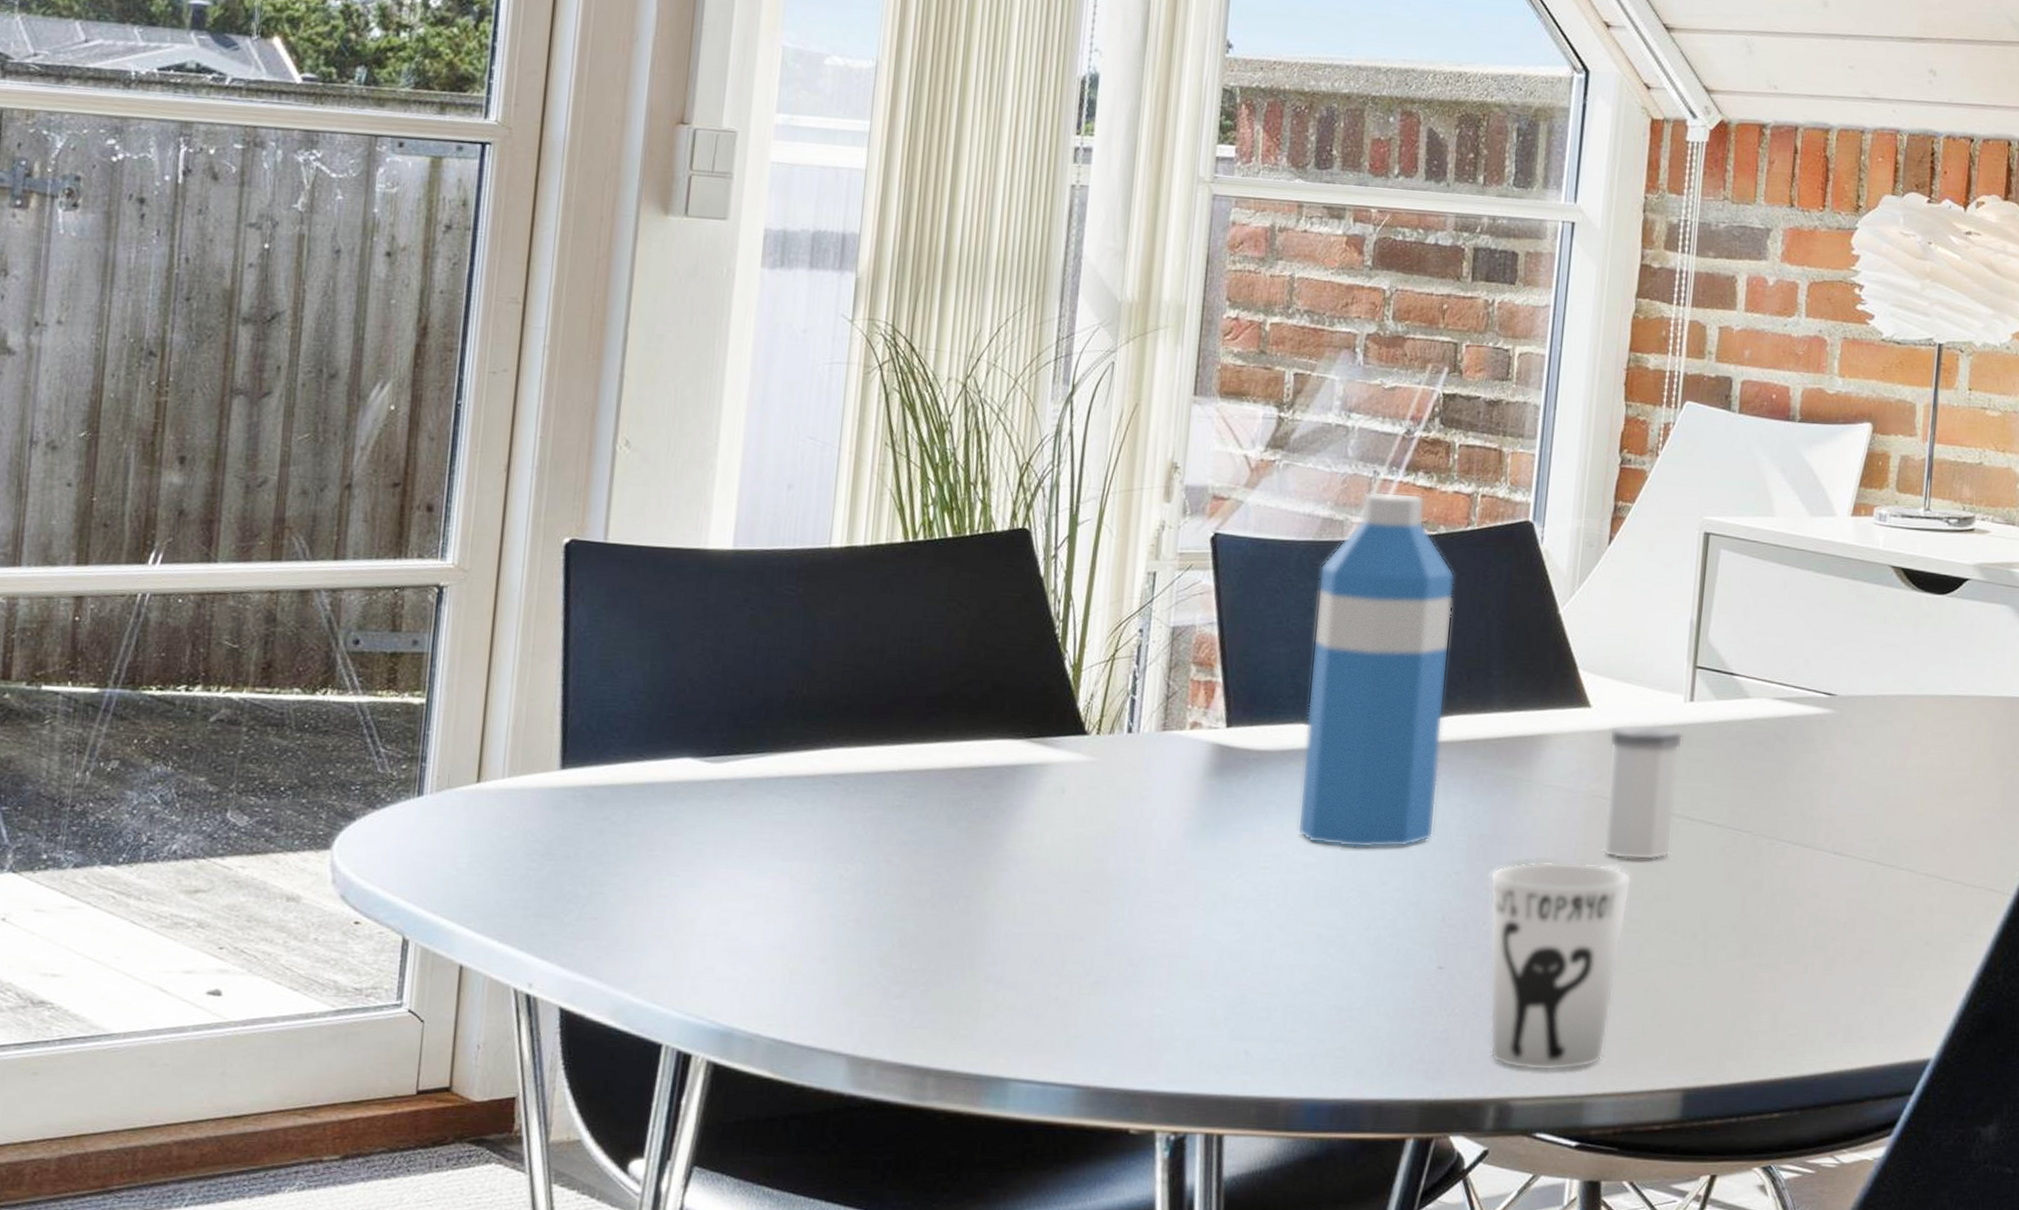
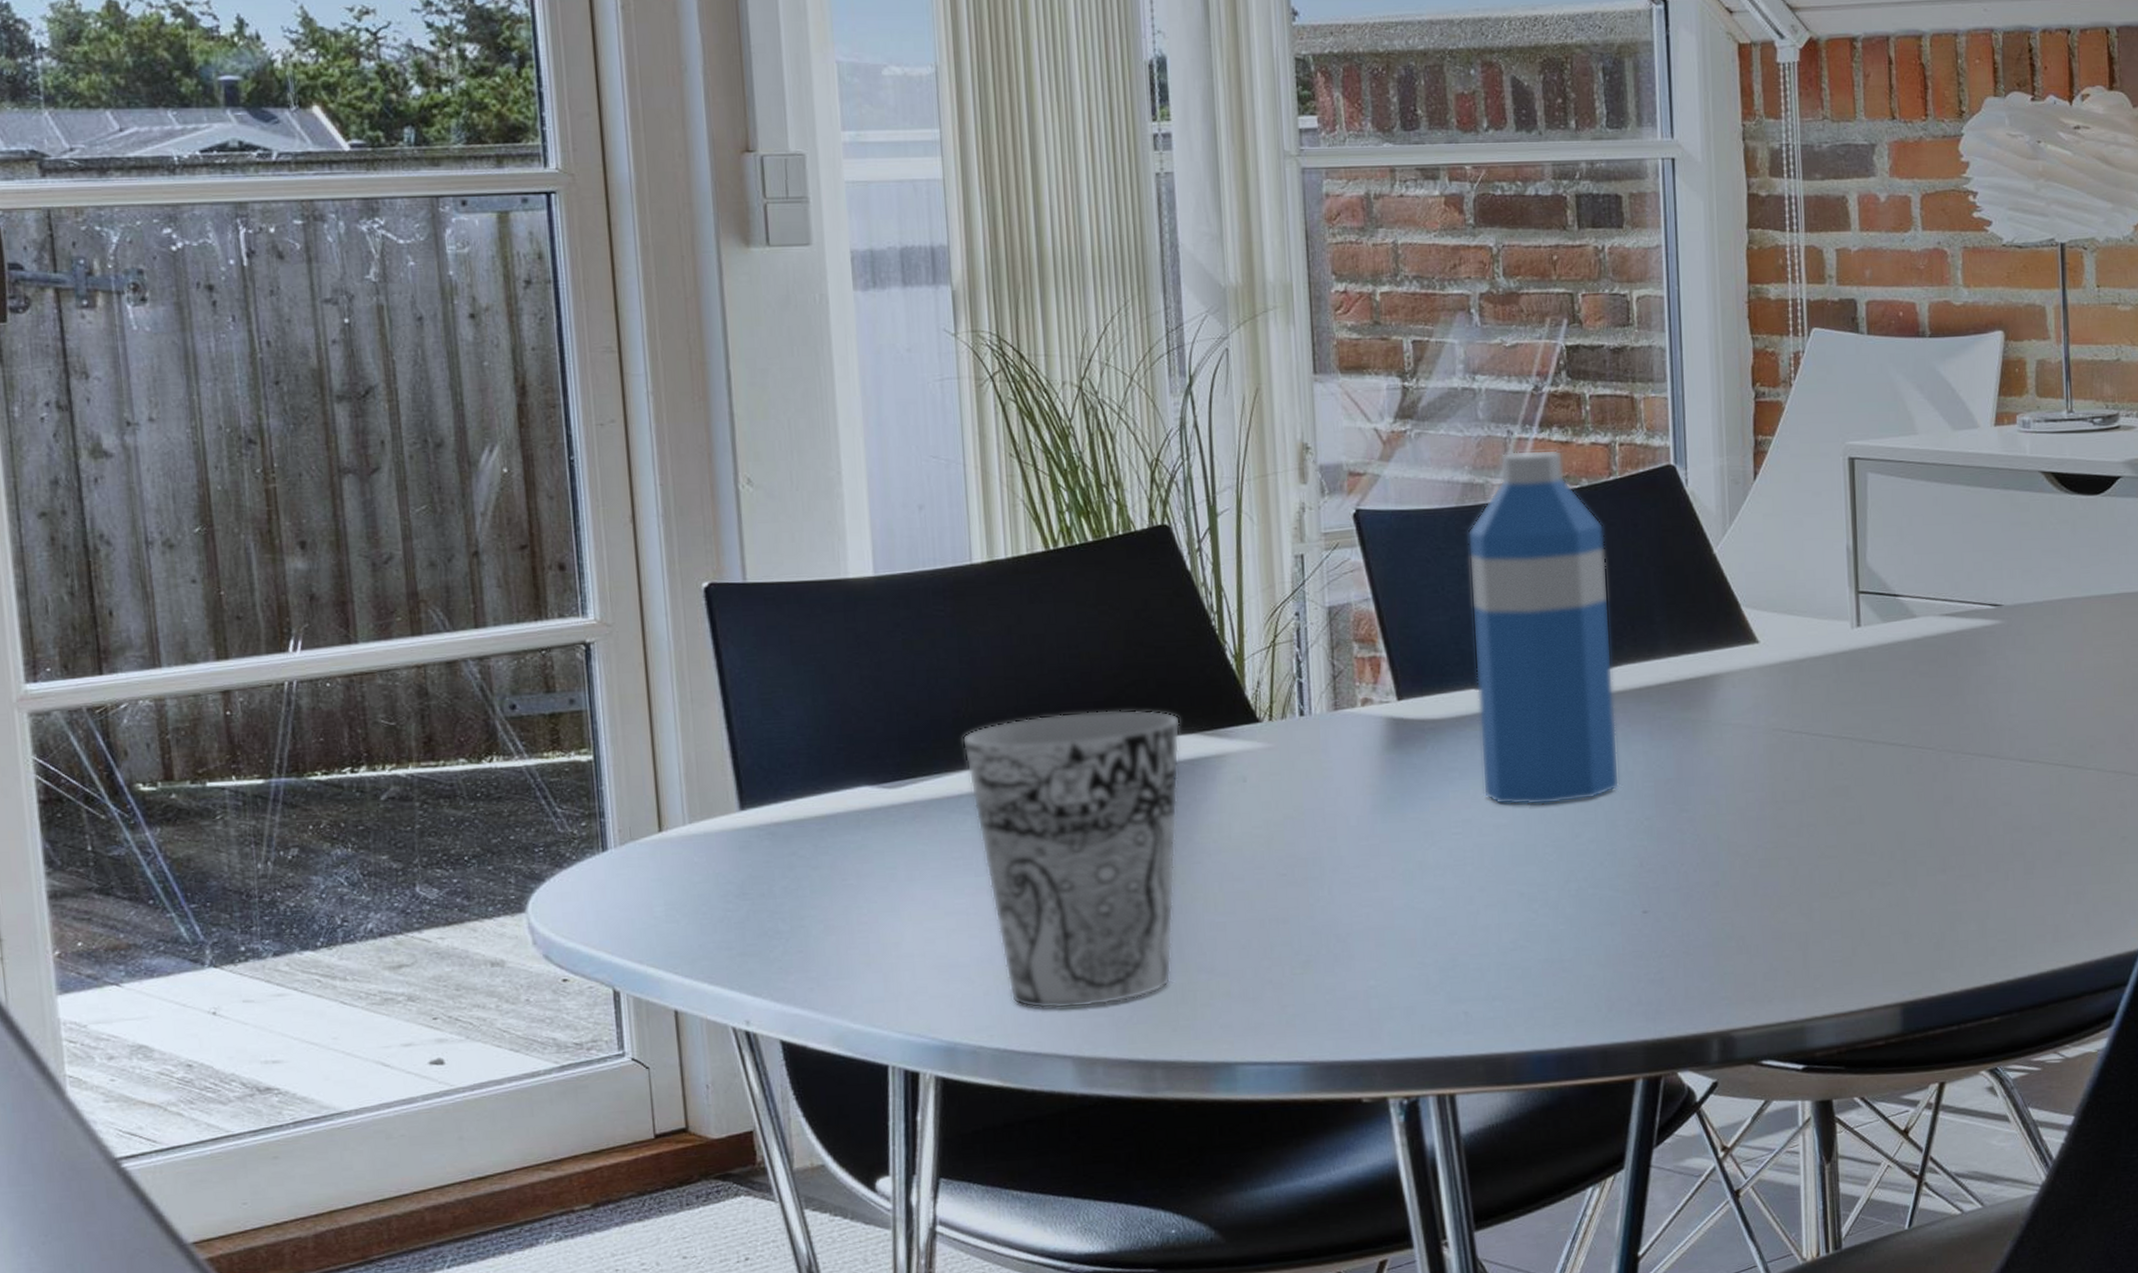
cup: none [790,705,1010,1006] -> present [962,709,1181,1009]
cup: present [1489,861,1632,1071] -> none [1681,795,1823,1001]
salt shaker: present [1602,724,1684,861] -> none [1780,652,1858,788]

